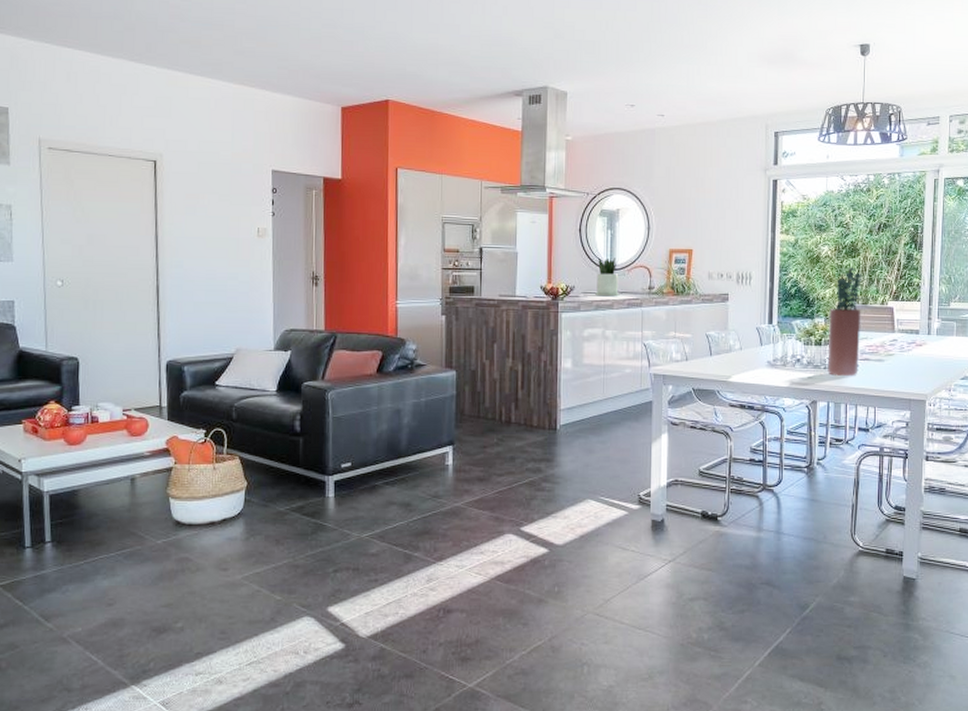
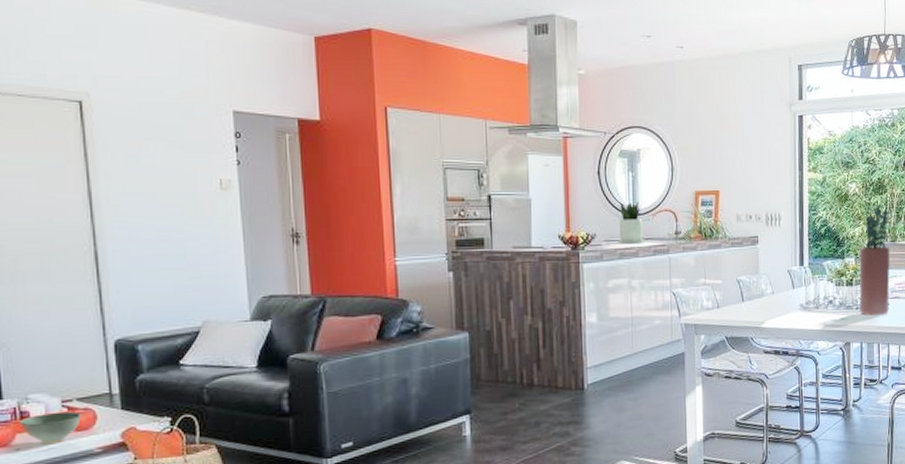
bowl: none [90,419,138,446] -> present [19,411,83,445]

